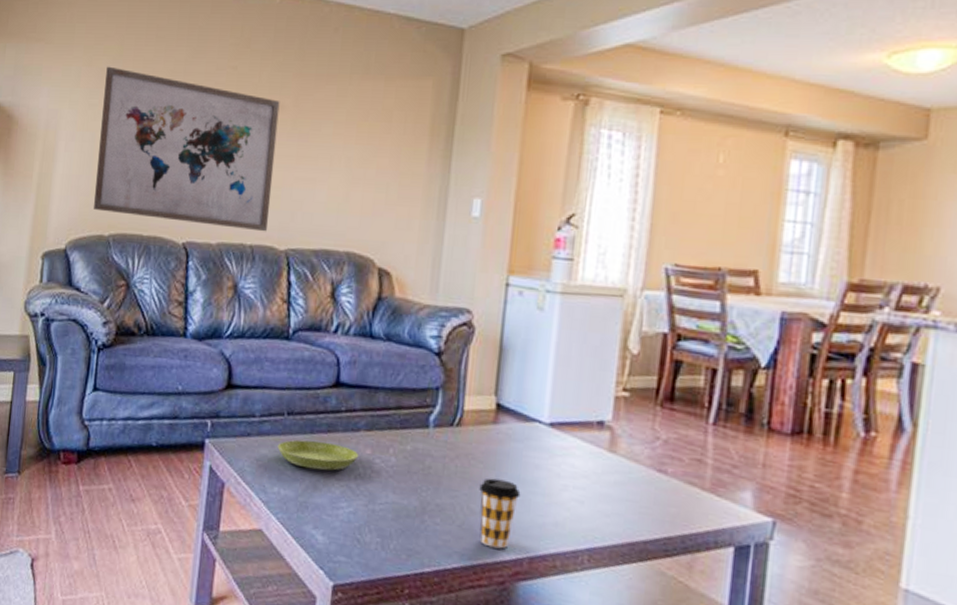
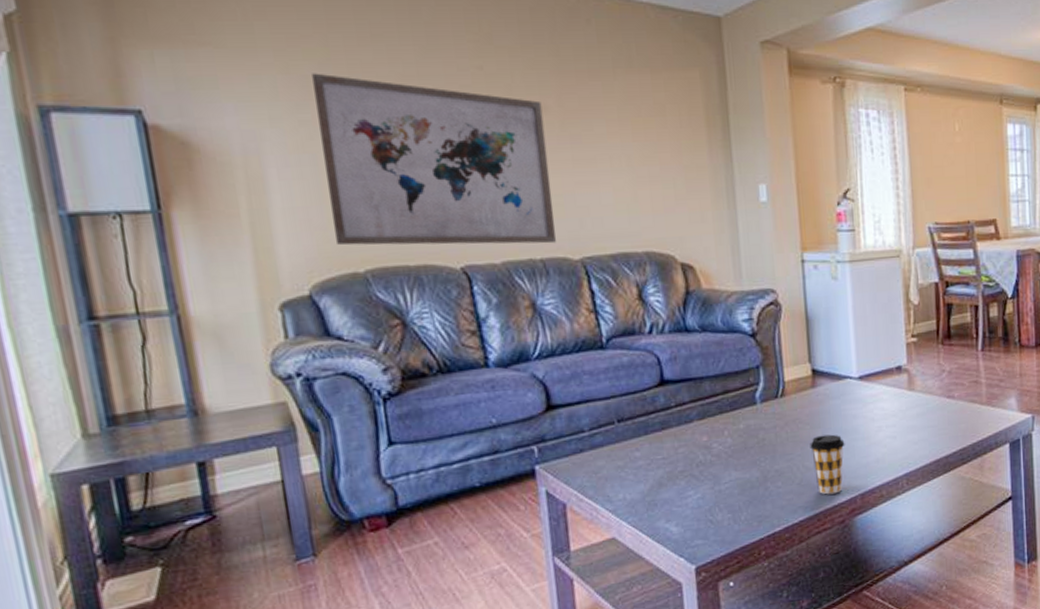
saucer: present [277,439,359,471] -> none [613,439,697,469]

